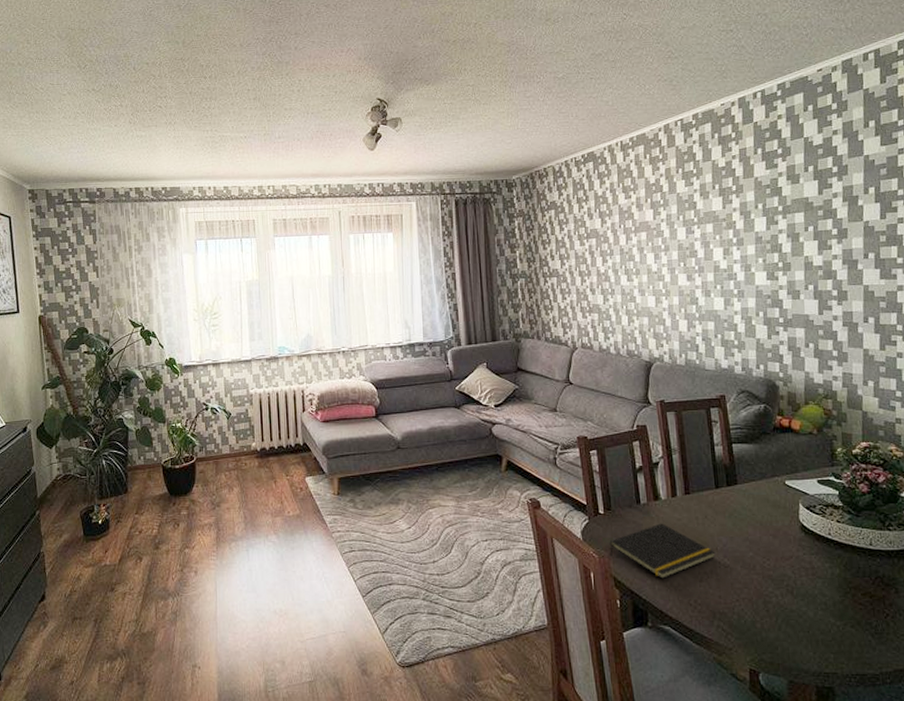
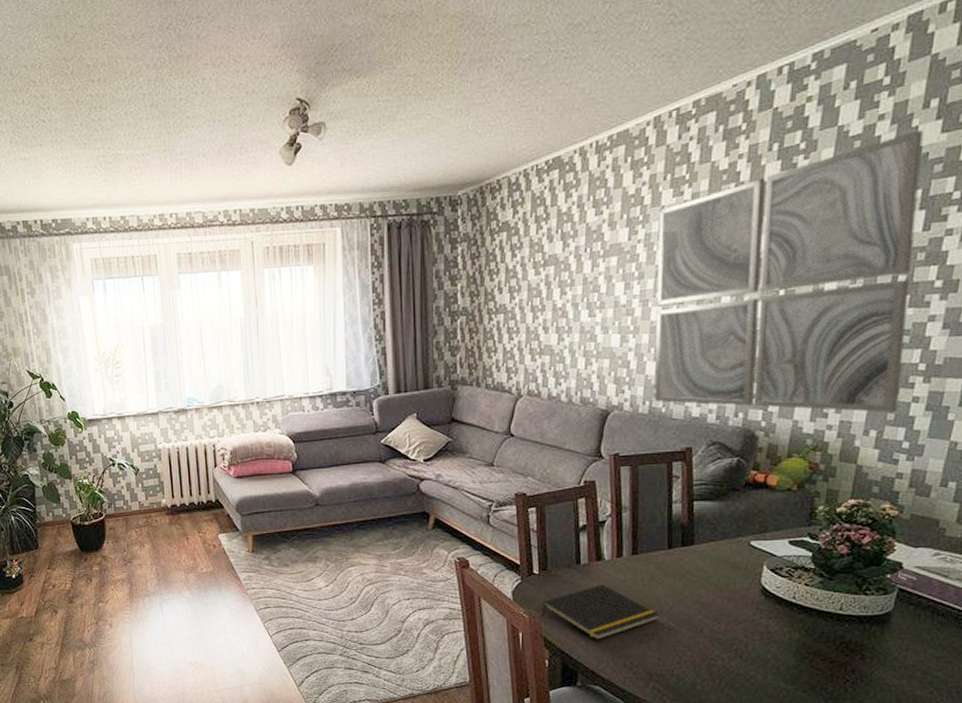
wall art: none [675,143,888,366] -> present [654,129,923,413]

